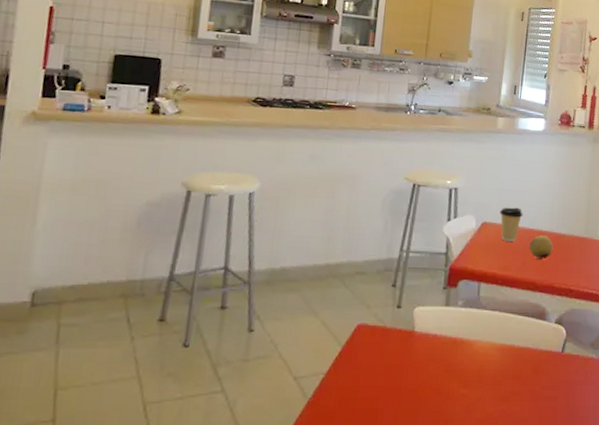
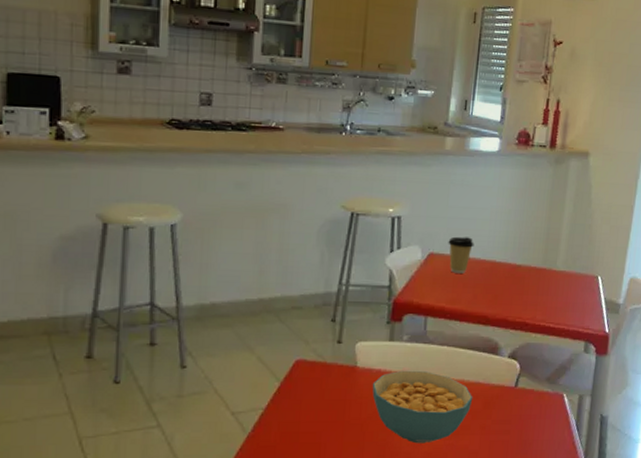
cereal bowl: none [428,335,523,410] -> present [372,370,473,444]
fruit: present [529,235,553,259] -> none [480,266,508,292]

